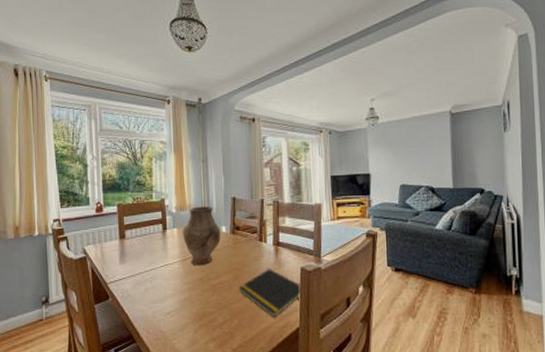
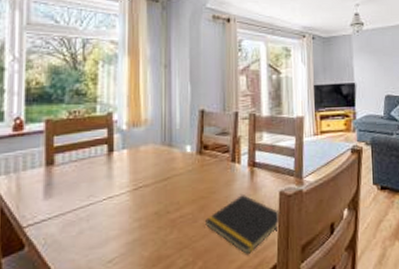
vase: present [182,206,221,266] -> none [134,120,184,197]

